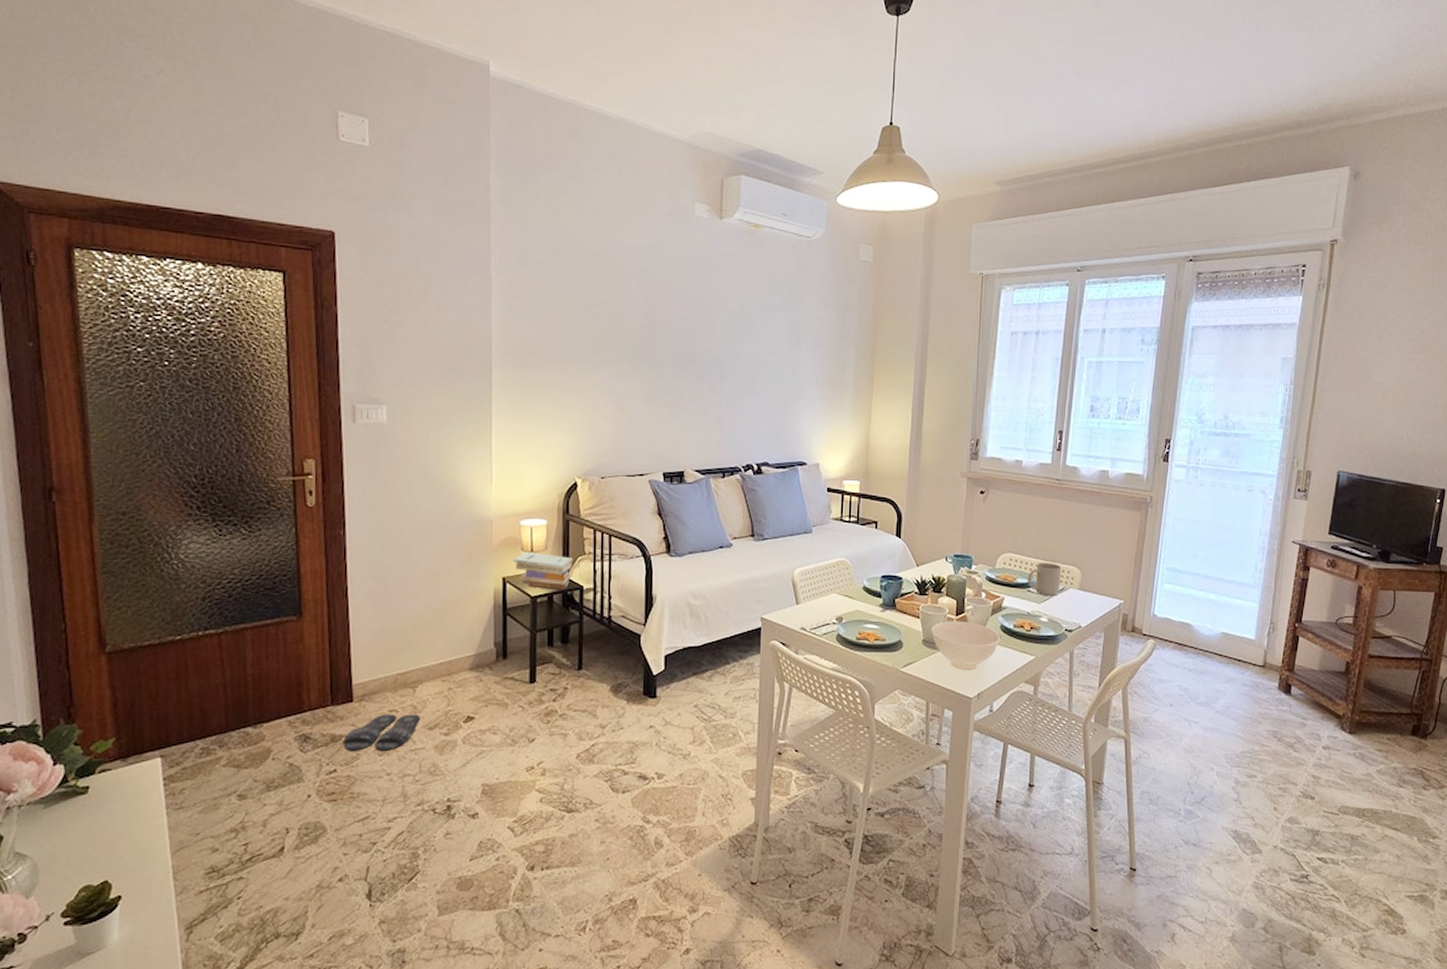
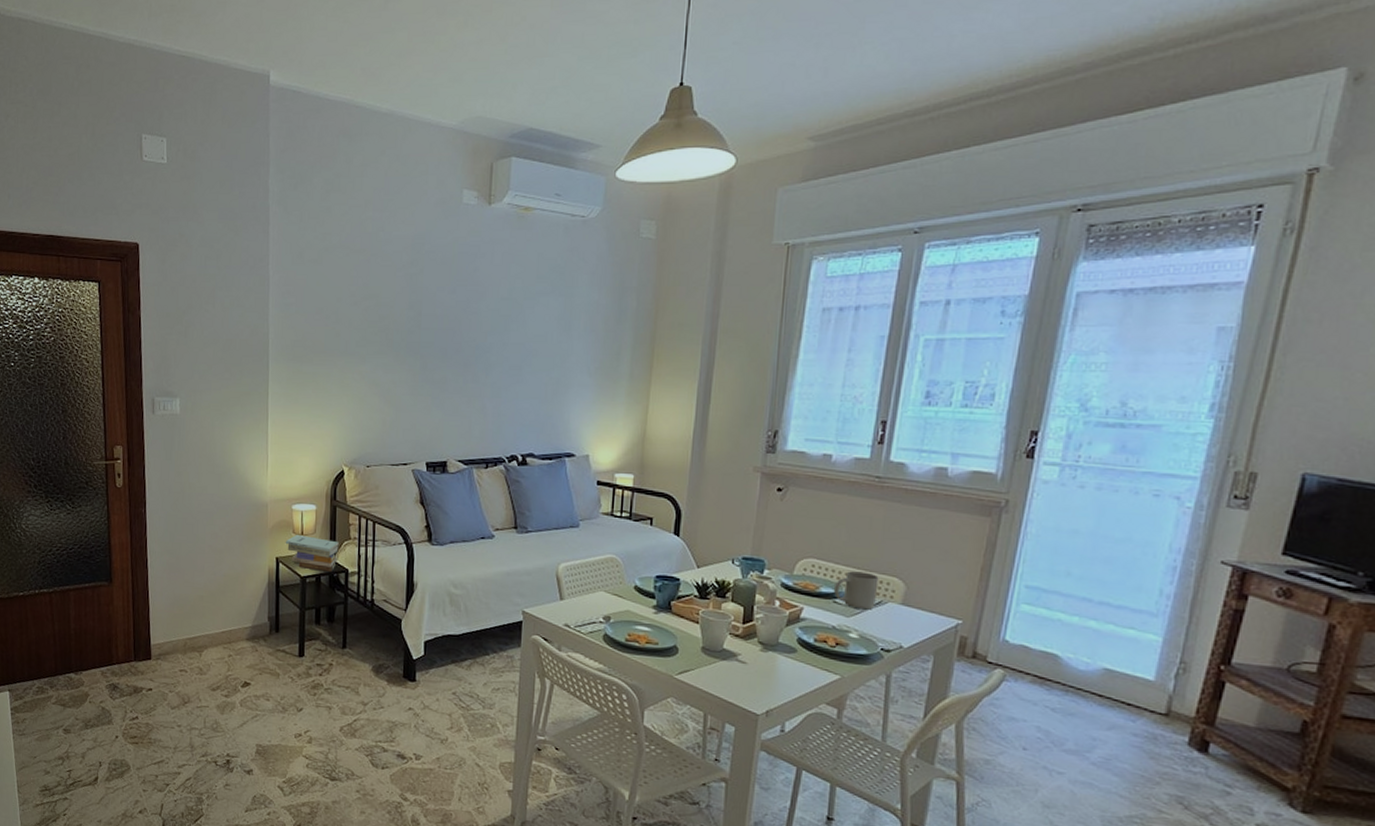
slippers: present [344,714,420,751] -> none [144,672,205,706]
bowl: present [931,621,1001,670] -> none [712,629,798,684]

